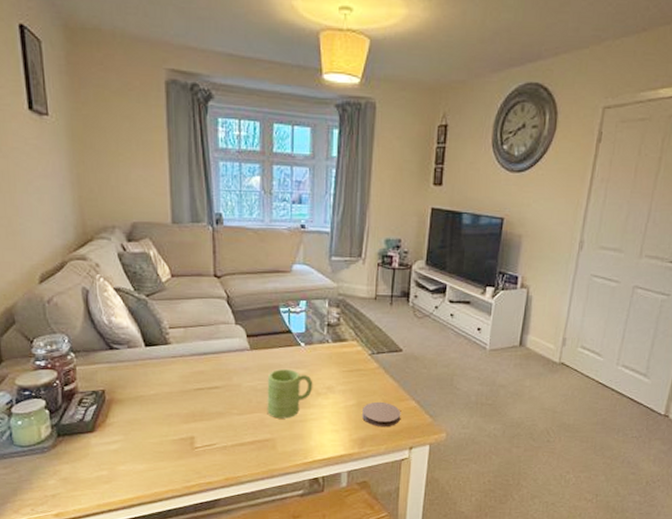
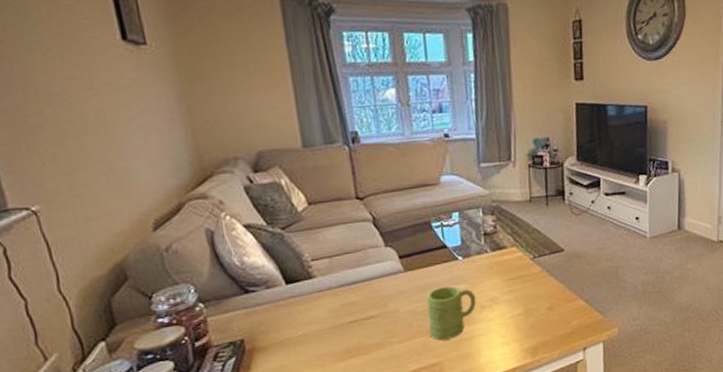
coaster: present [361,401,401,427] -> none [530,305,571,333]

